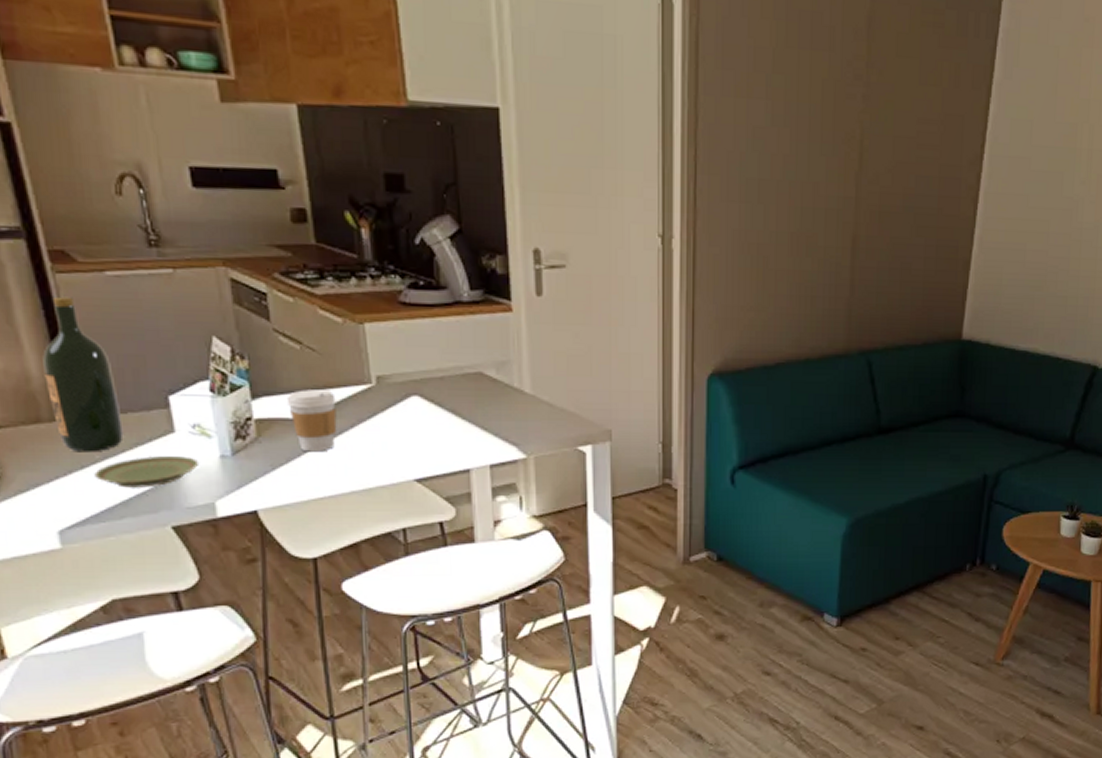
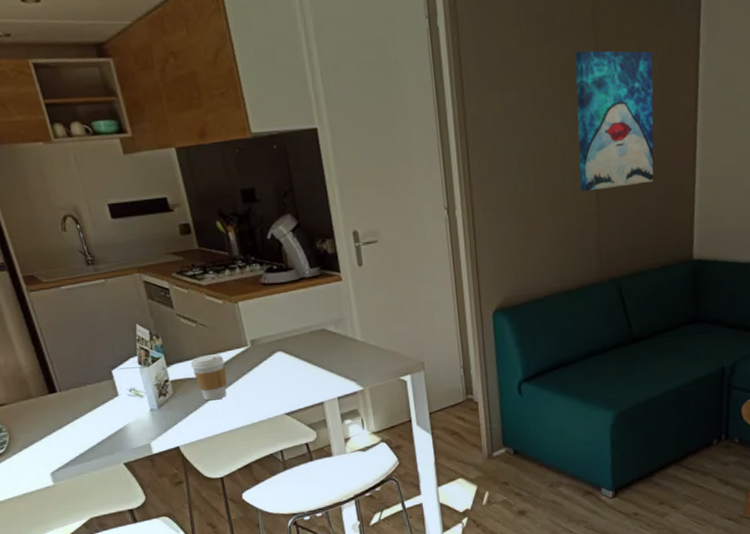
wine bottle: present [43,296,124,453] -> none [27,307,86,417]
plate: present [94,455,200,488] -> none [69,412,137,439]
wall art: none [833,63,937,239] -> present [575,50,654,192]

